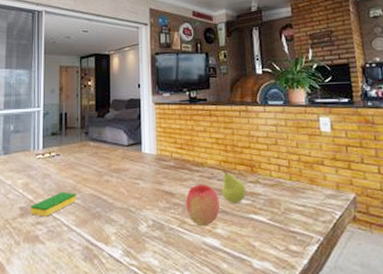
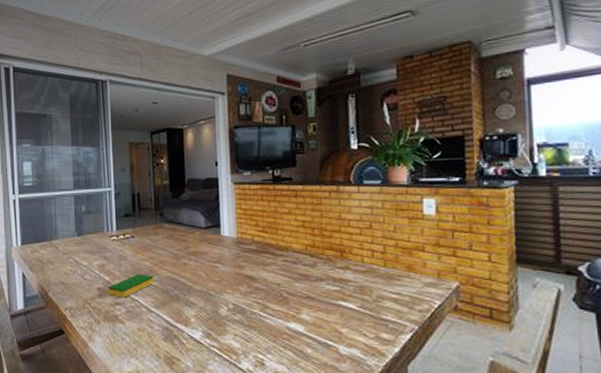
apple: present [186,185,220,227] -> none [268,270,305,312]
fruit: present [221,170,247,204] -> none [307,255,335,289]

